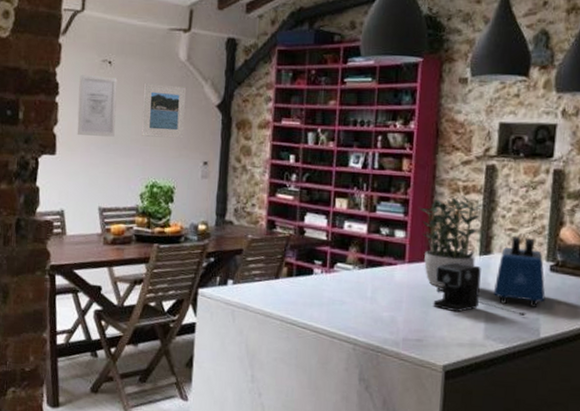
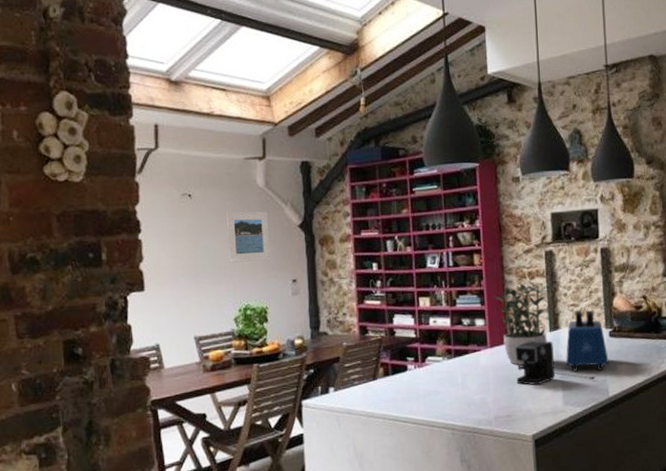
wall art: present [77,75,118,137] -> none [161,209,202,270]

